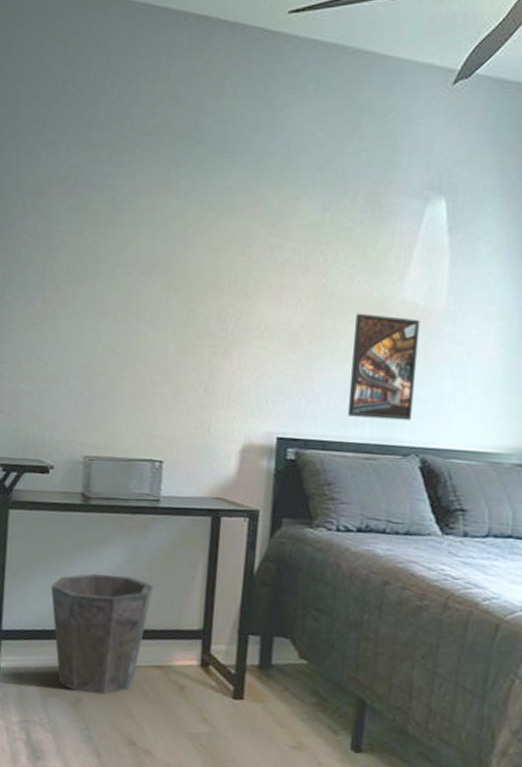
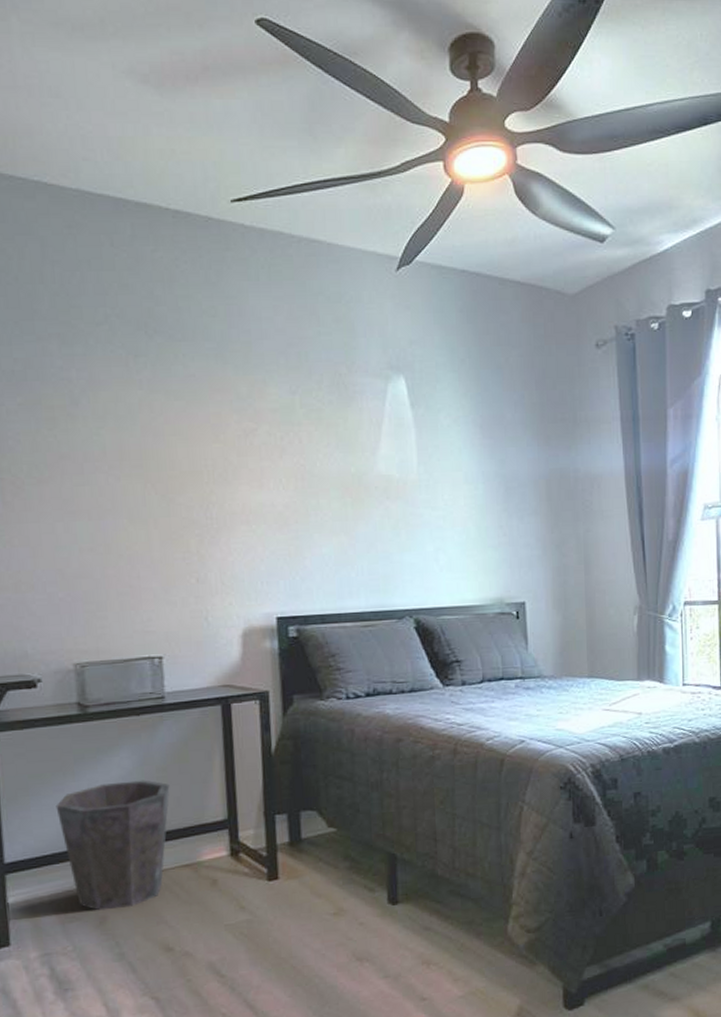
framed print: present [347,313,421,421] -> none [337,489,402,588]

